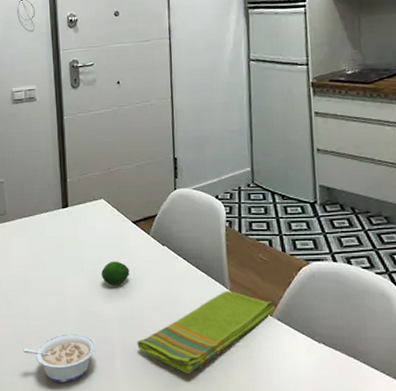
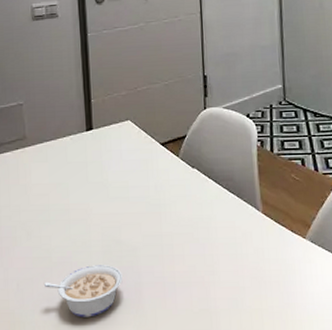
fruit: present [101,261,130,286] -> none [128,185,158,212]
dish towel: present [137,291,275,375] -> none [166,213,308,303]

